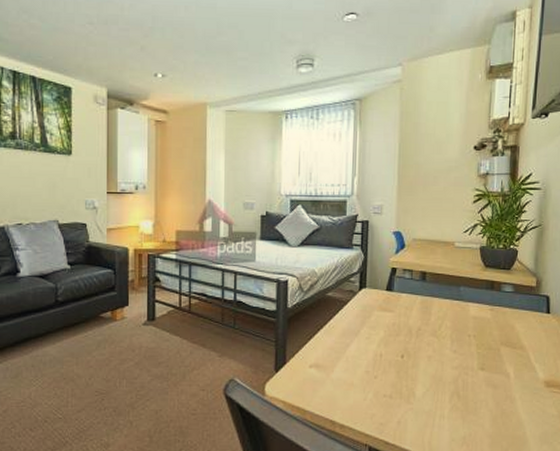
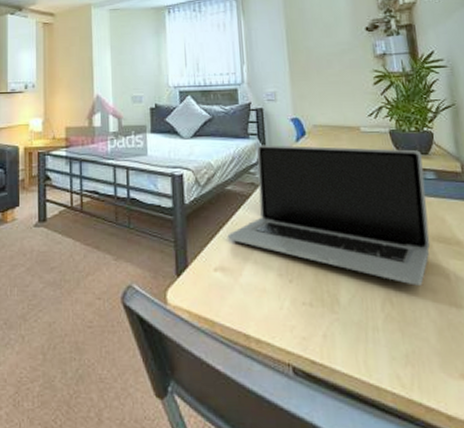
laptop: none [324,255,504,382] -> present [228,145,431,286]

